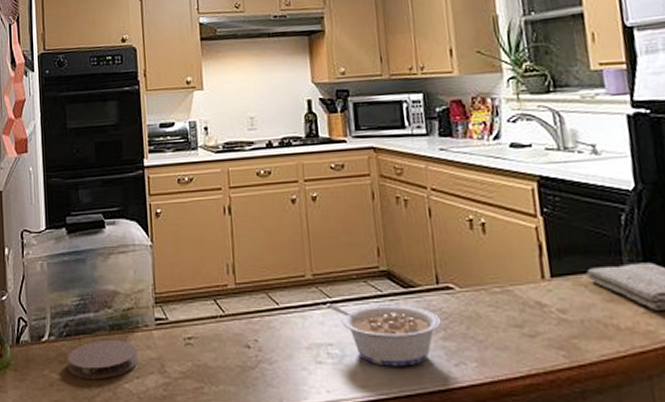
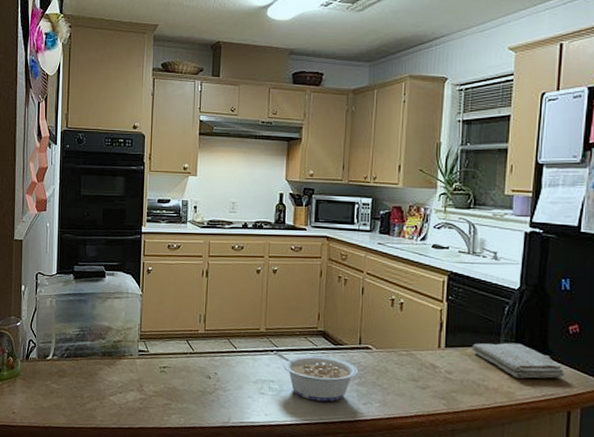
coaster: present [67,339,138,379] -> none [66,362,122,391]

